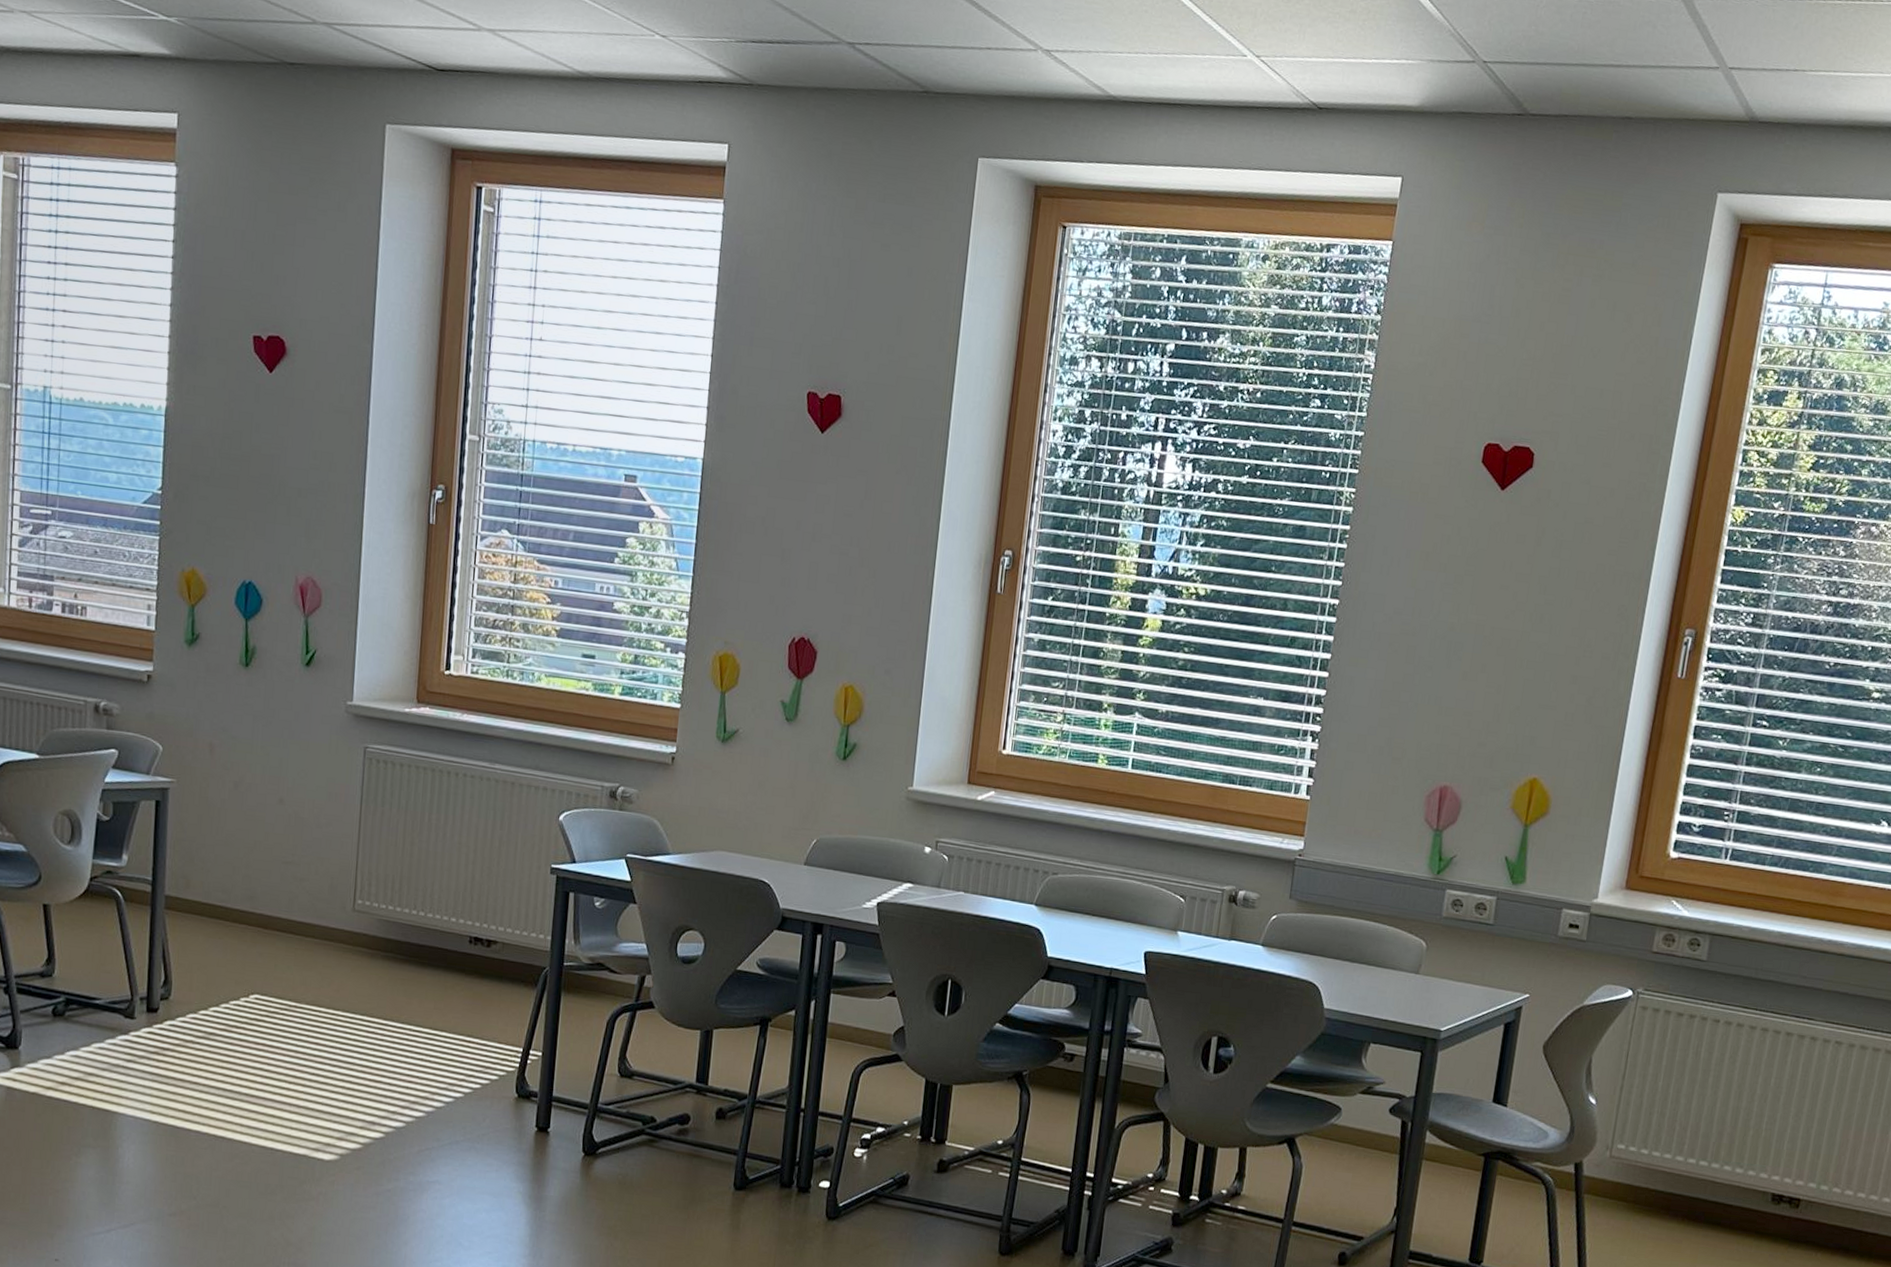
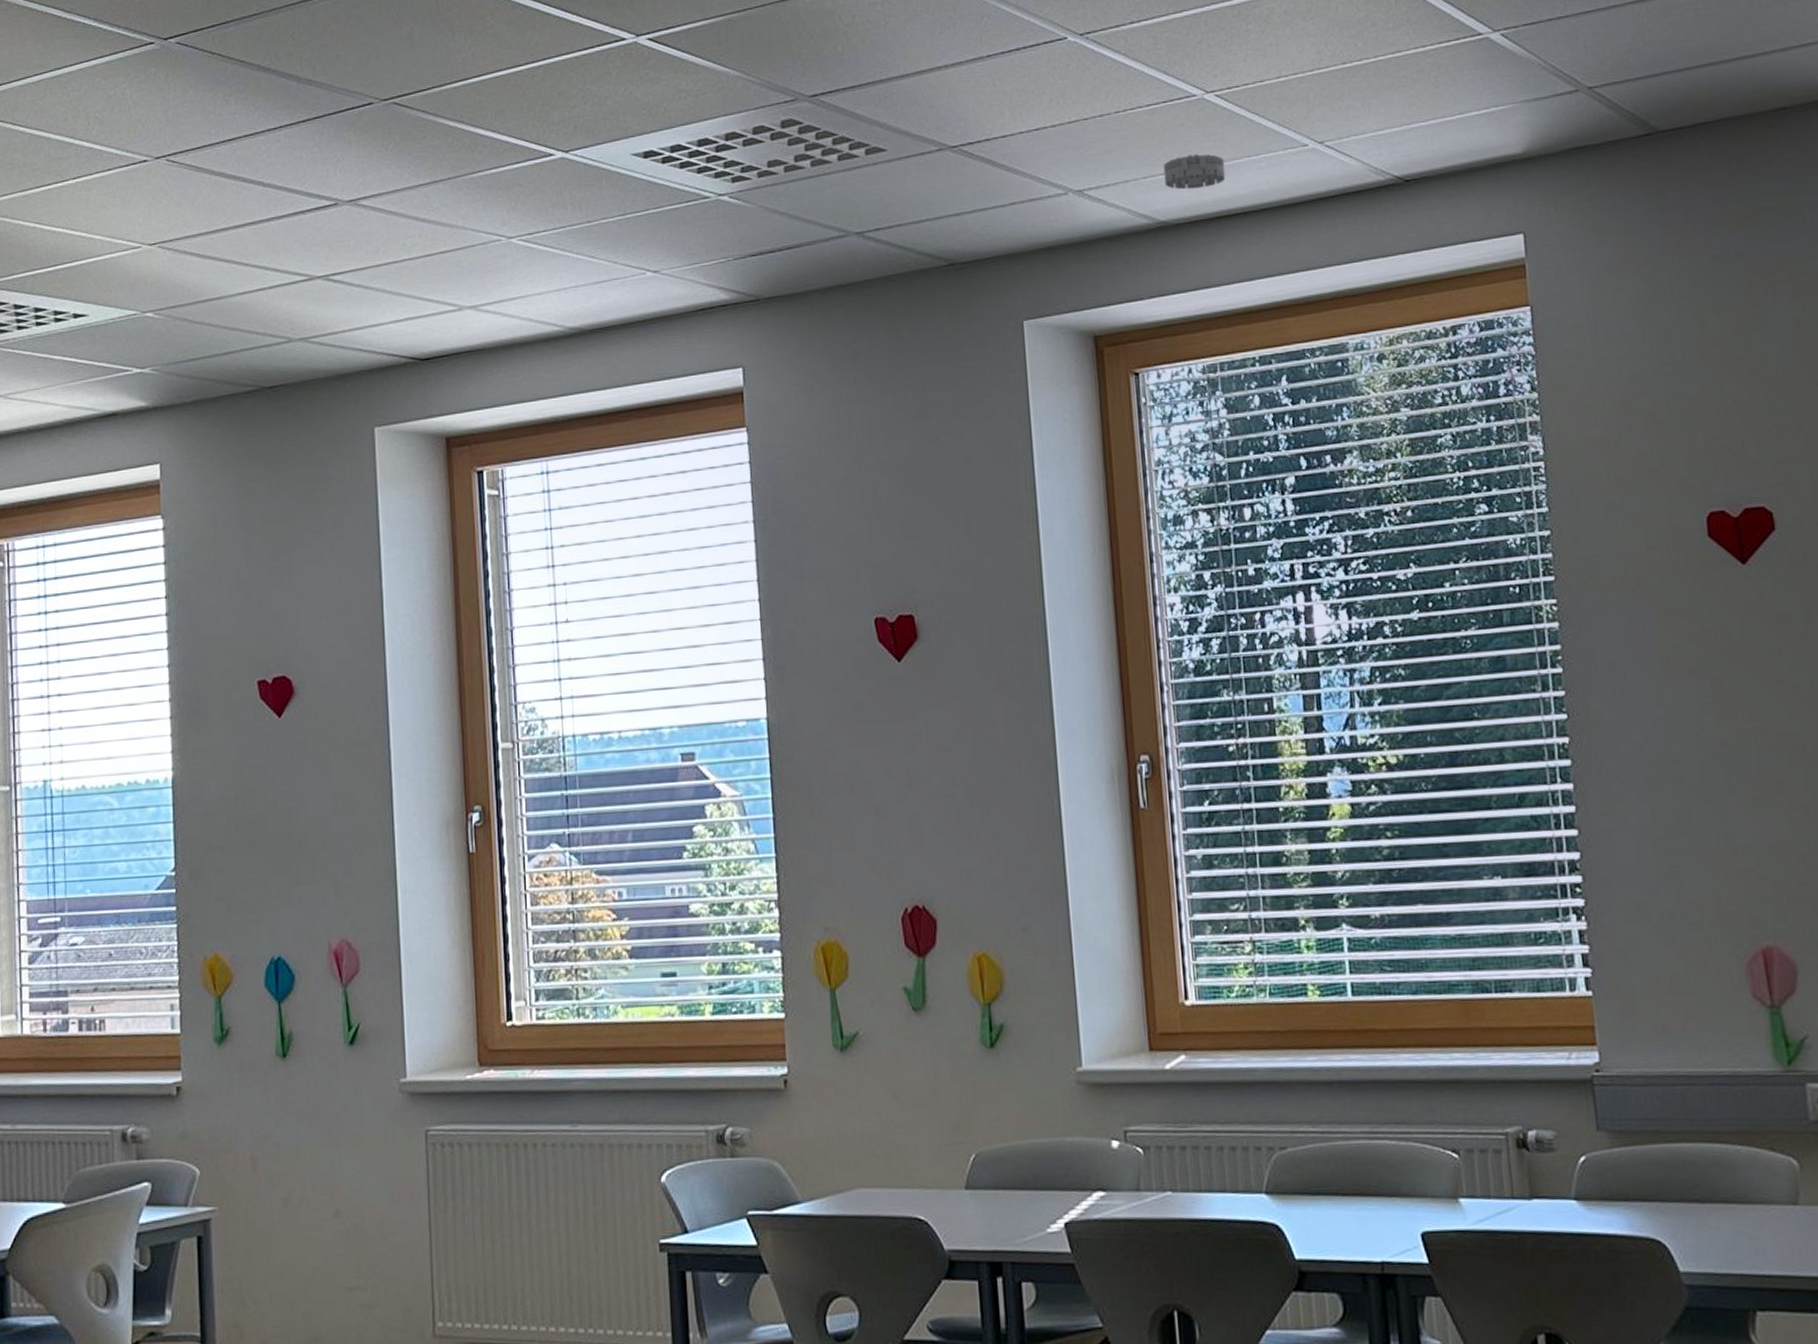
smoke detector: none [1121,40,1175,74] -> present [1163,154,1226,190]

